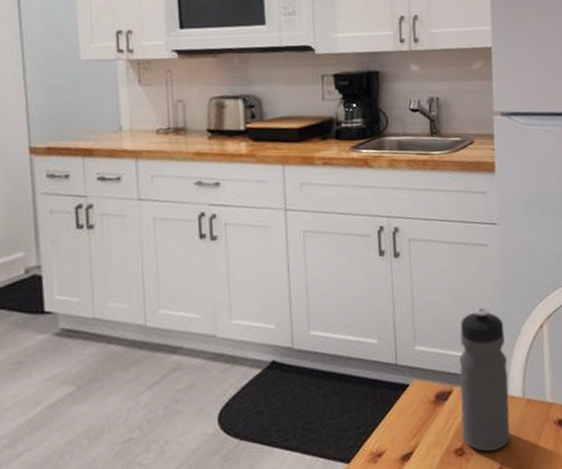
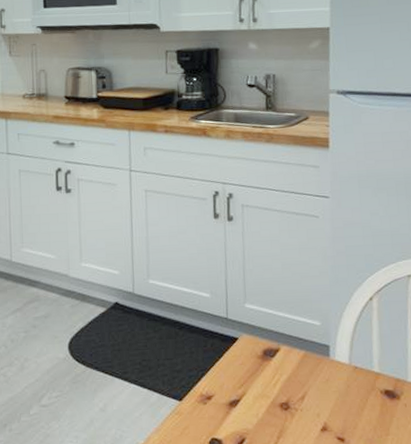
water bottle: present [459,307,510,452] -> none [287,274,336,411]

